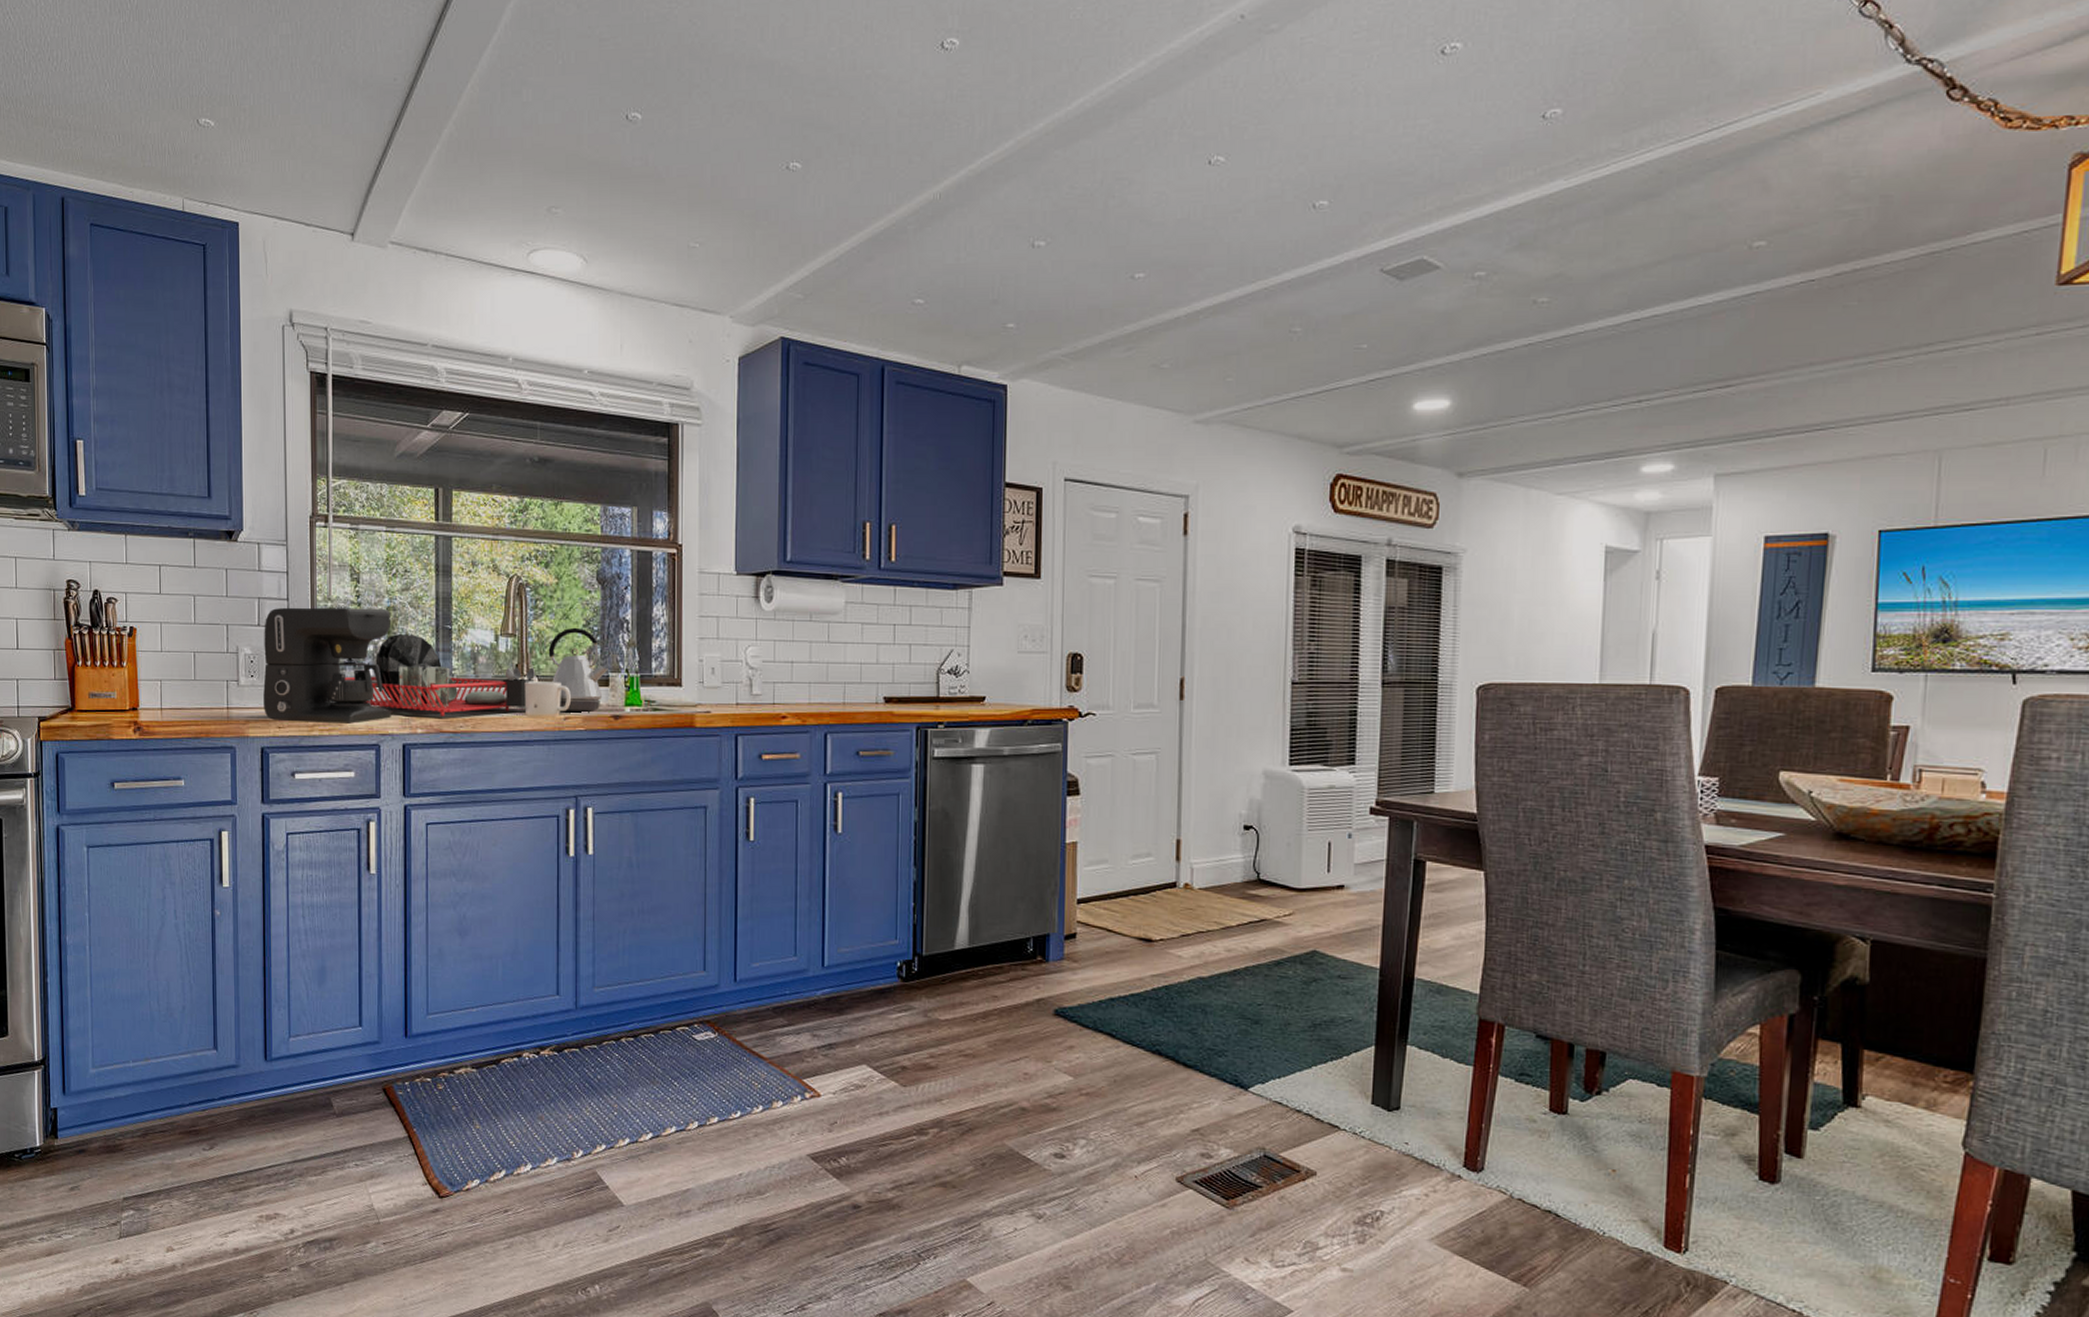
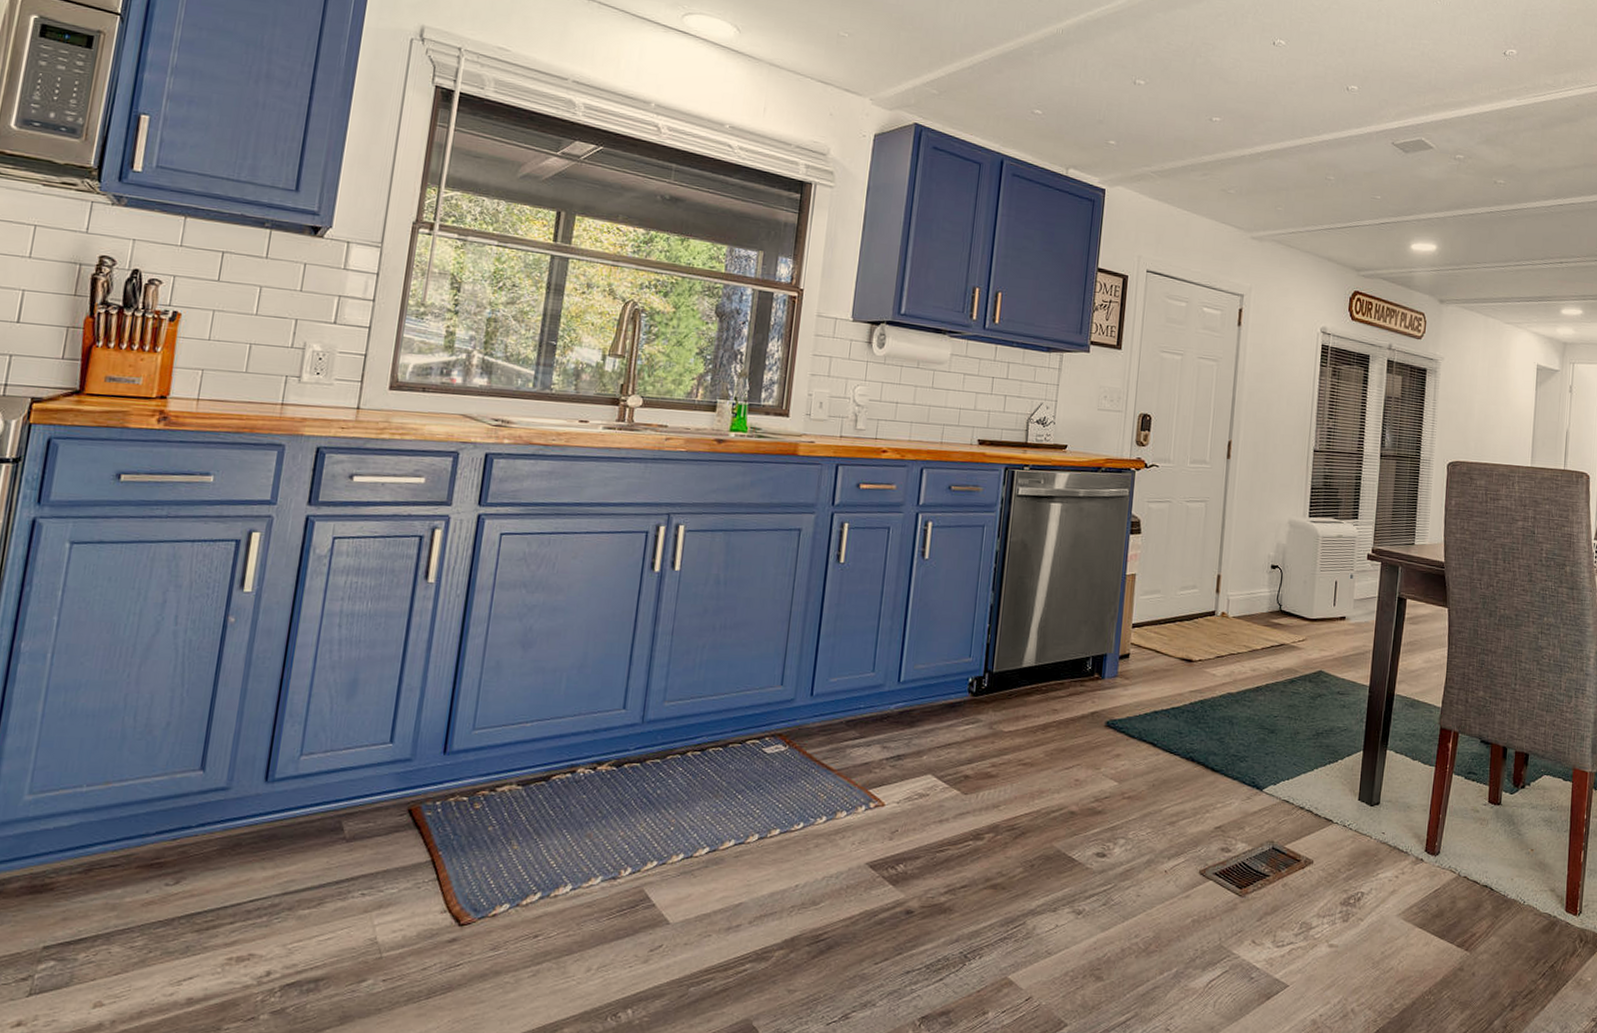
coffee maker: present [263,607,391,725] -> none [326,308,491,430]
dish rack: present [344,633,536,720] -> none [427,344,641,433]
mug: present [524,681,571,719] -> none [624,401,676,439]
kettle: present [548,627,608,713] -> none [656,354,717,435]

